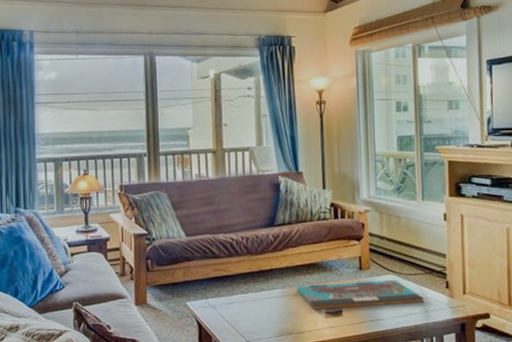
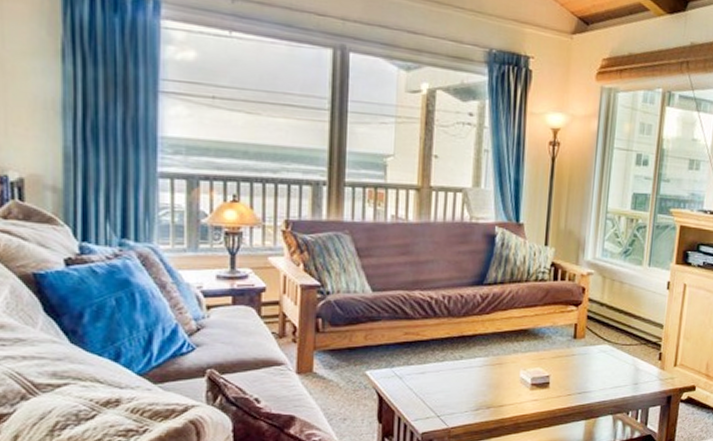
board game: present [296,279,424,310] -> none [501,349,635,381]

